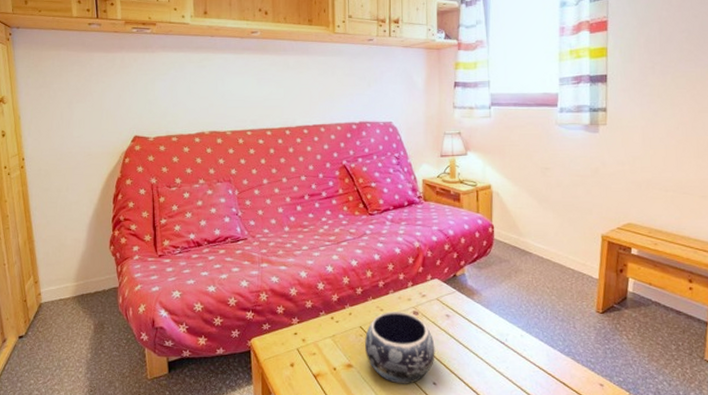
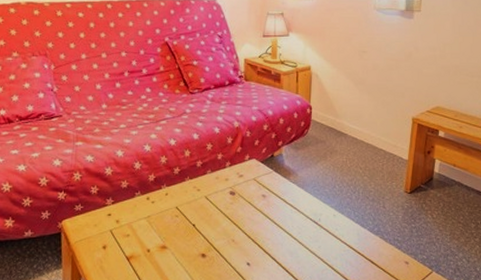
decorative bowl: present [364,312,435,384] -> none [179,192,250,265]

